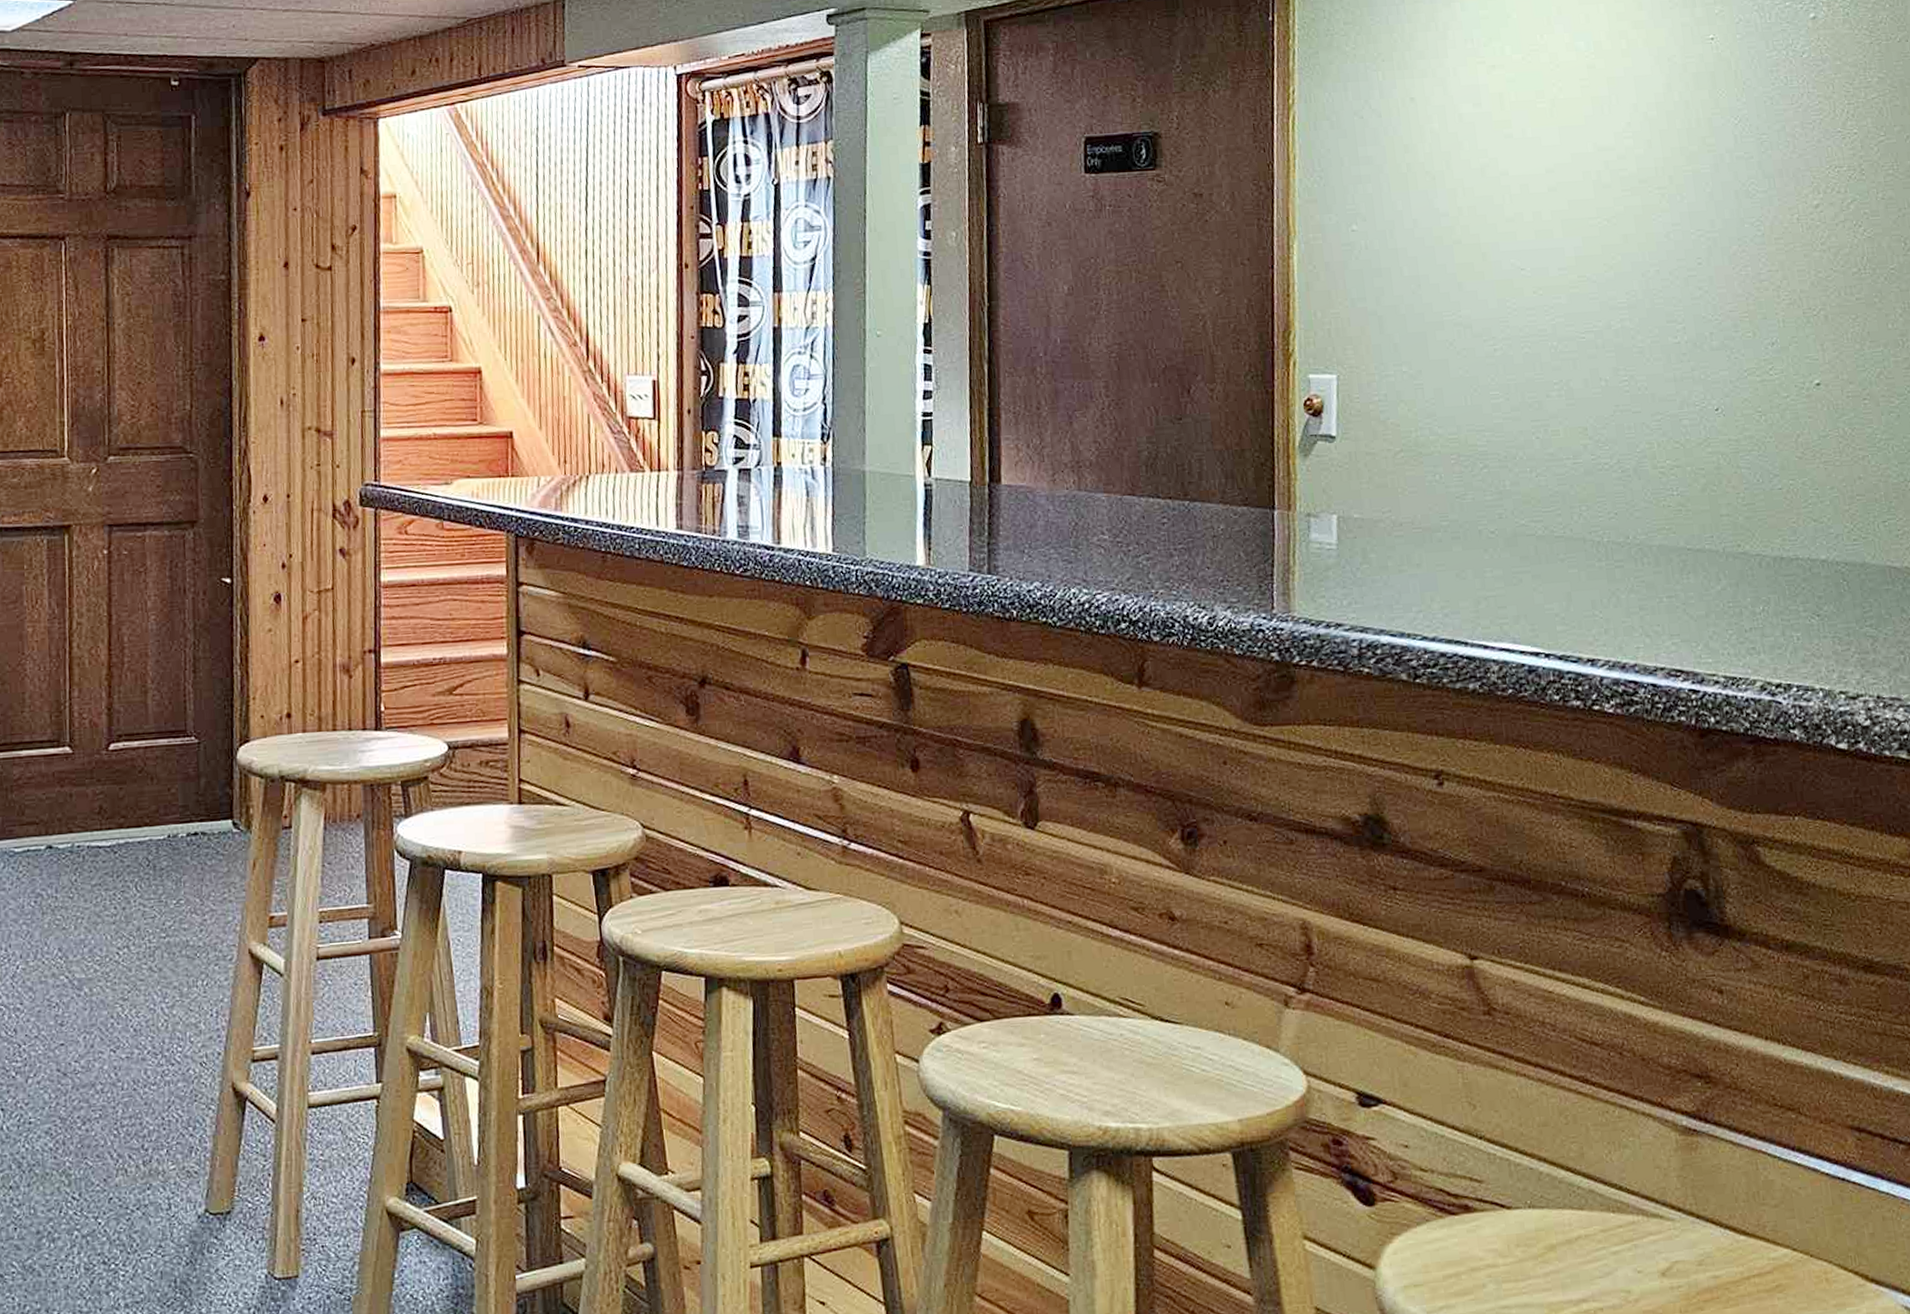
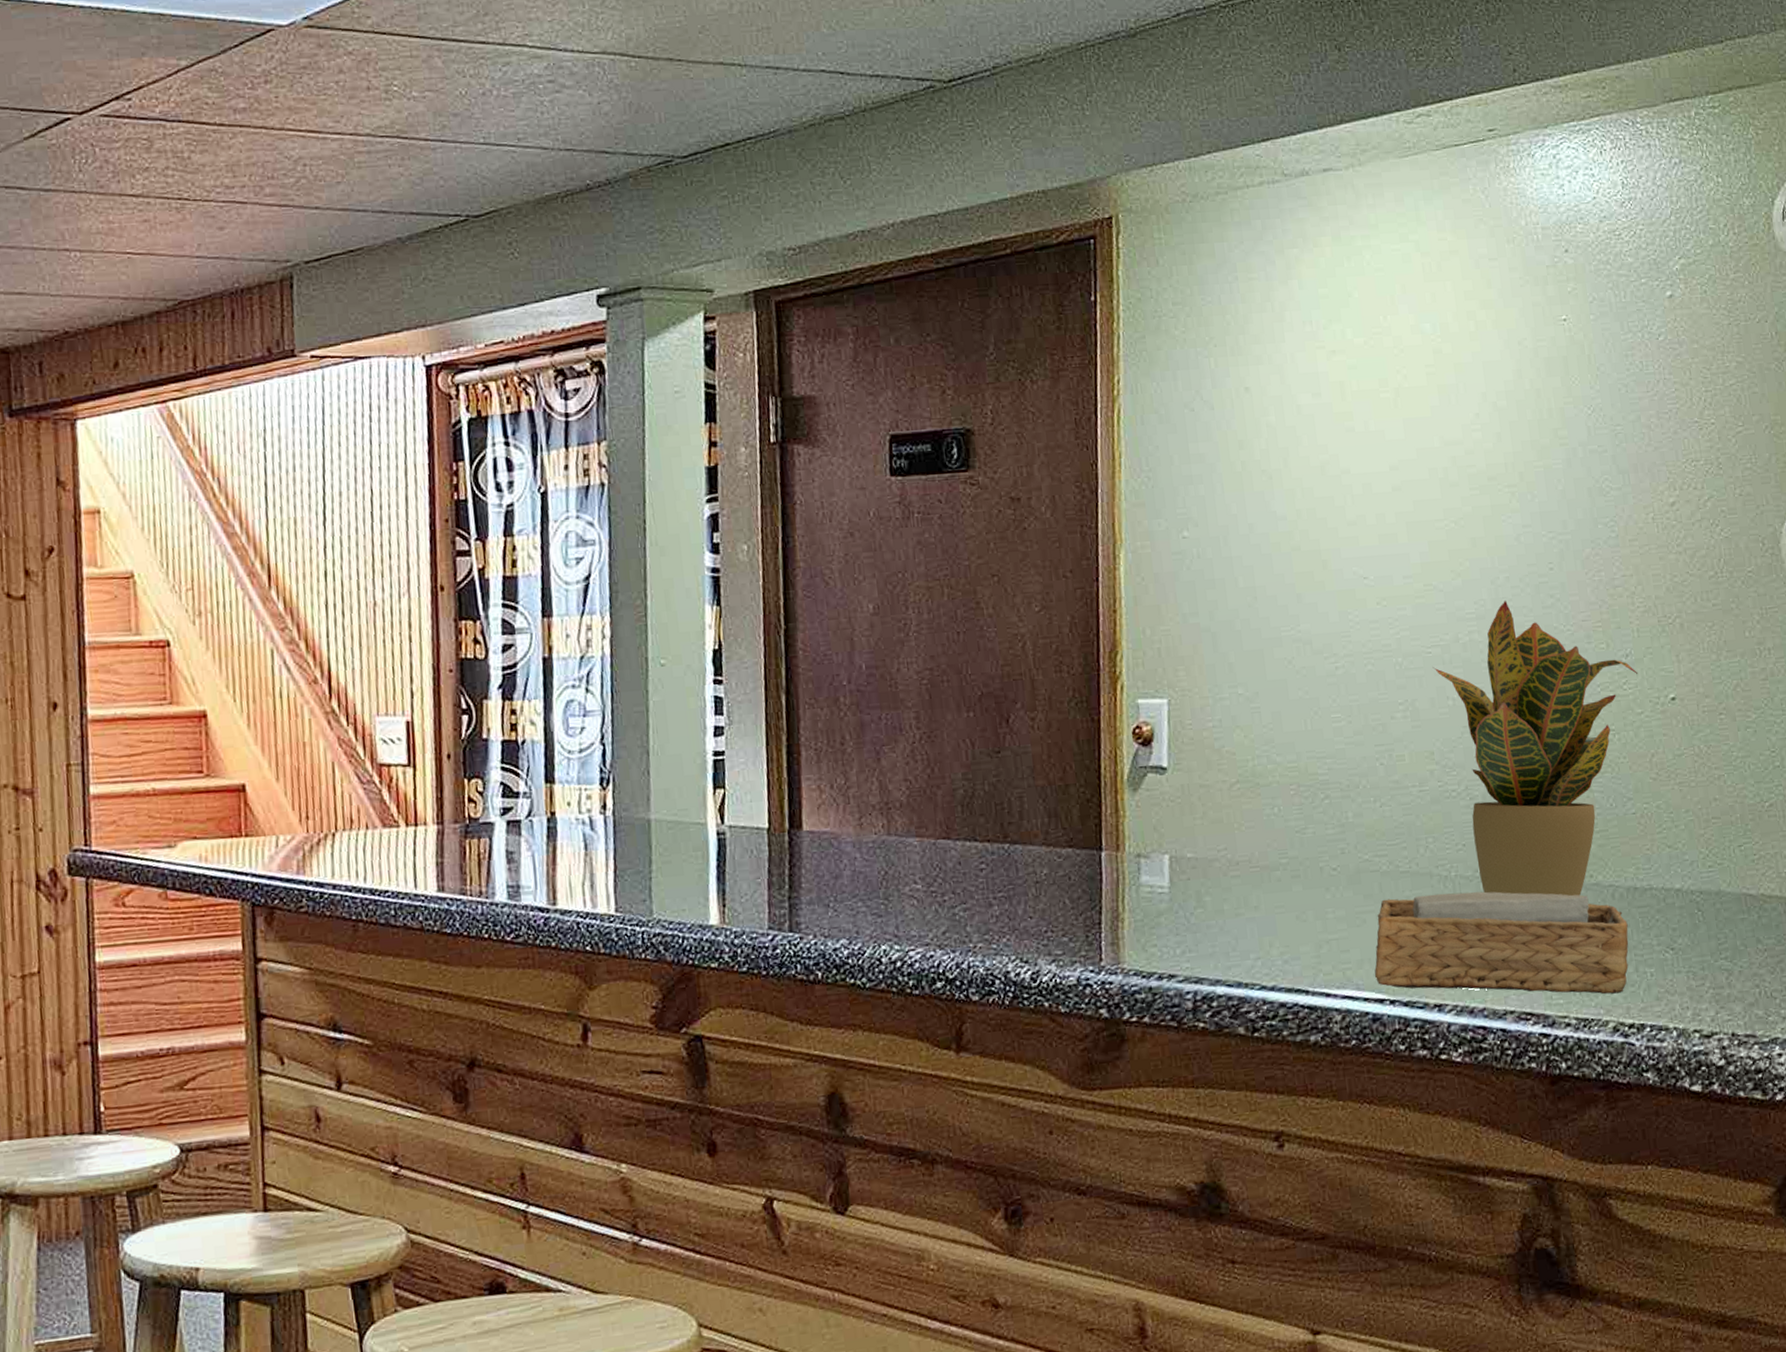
napkin holder: none [1530,556,1776,656] -> present [1374,891,1629,995]
potted plant: none [1586,291,1784,564] -> present [1432,600,1639,897]

